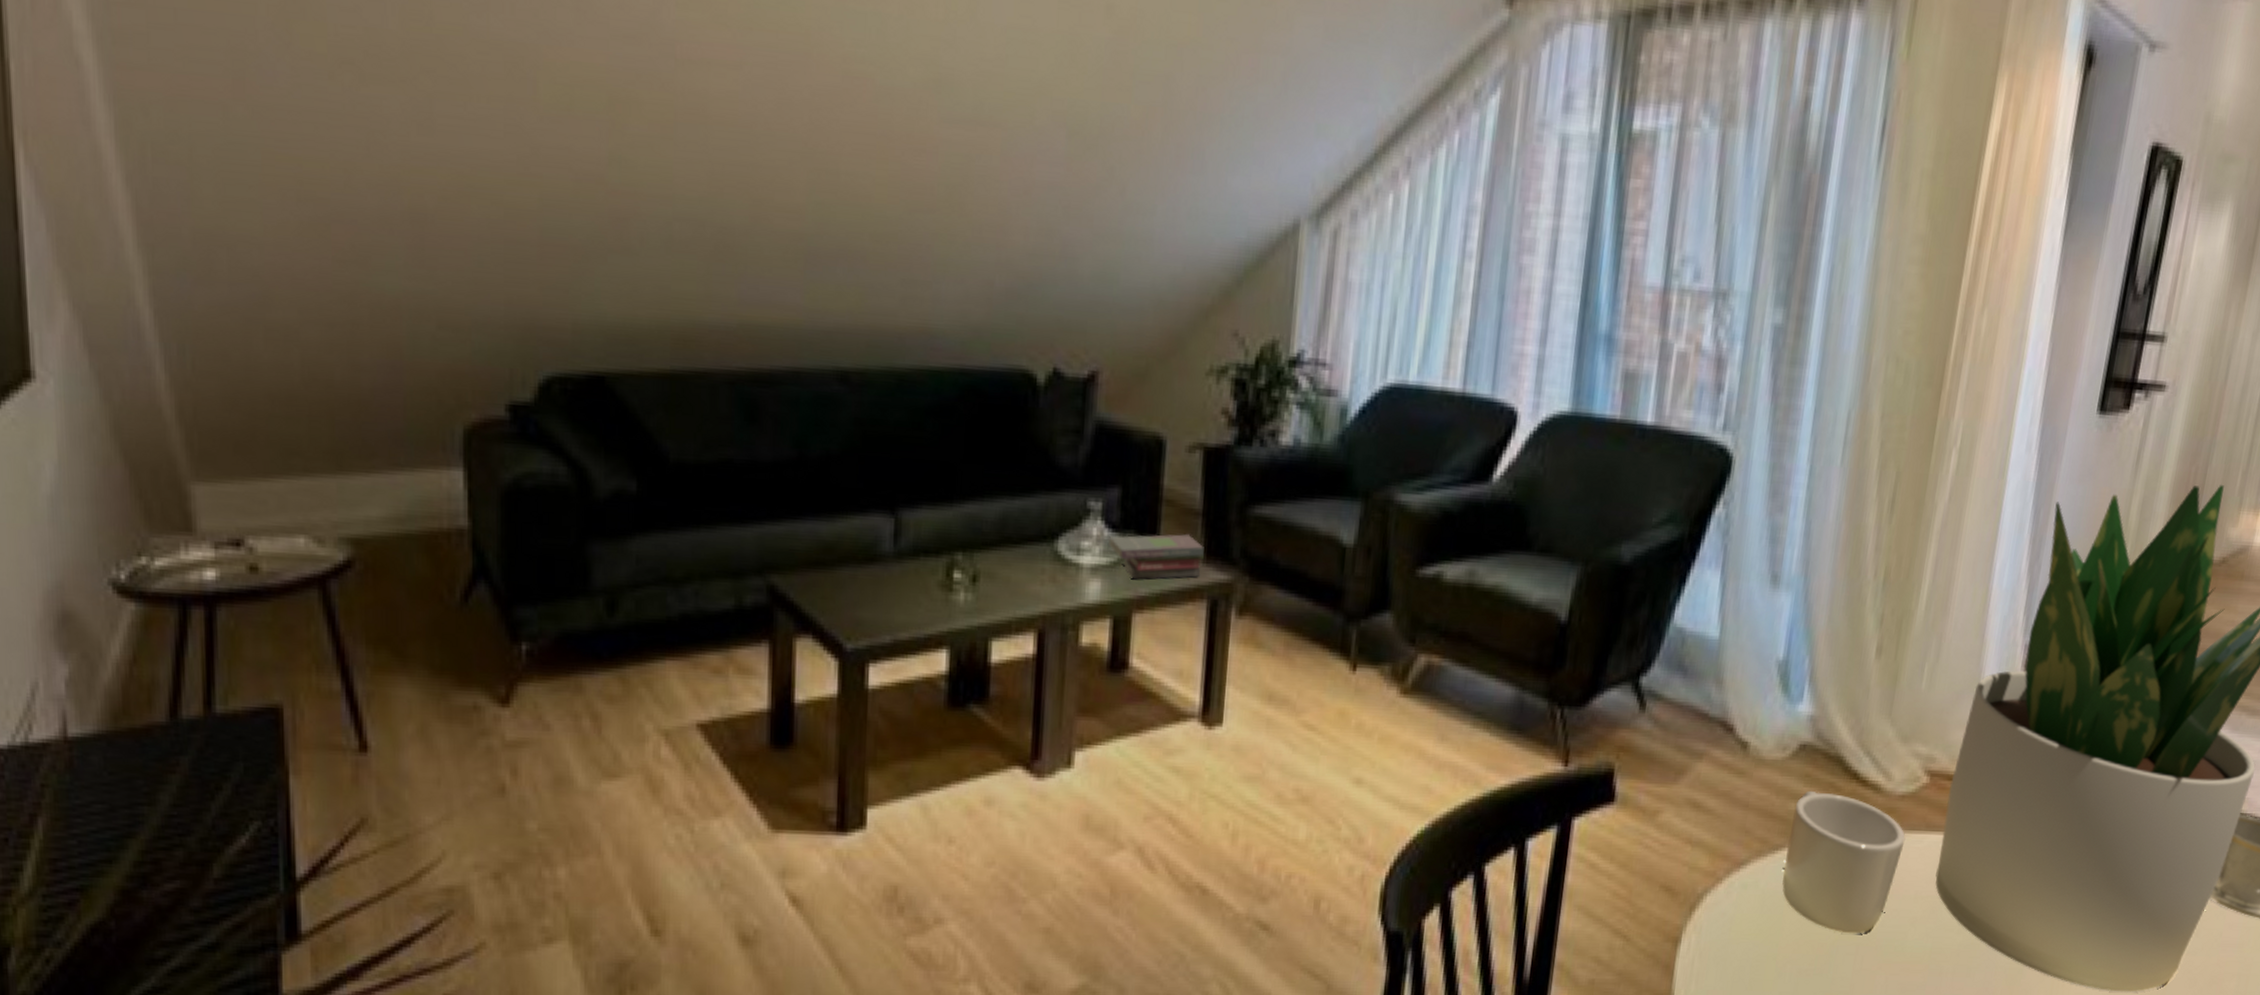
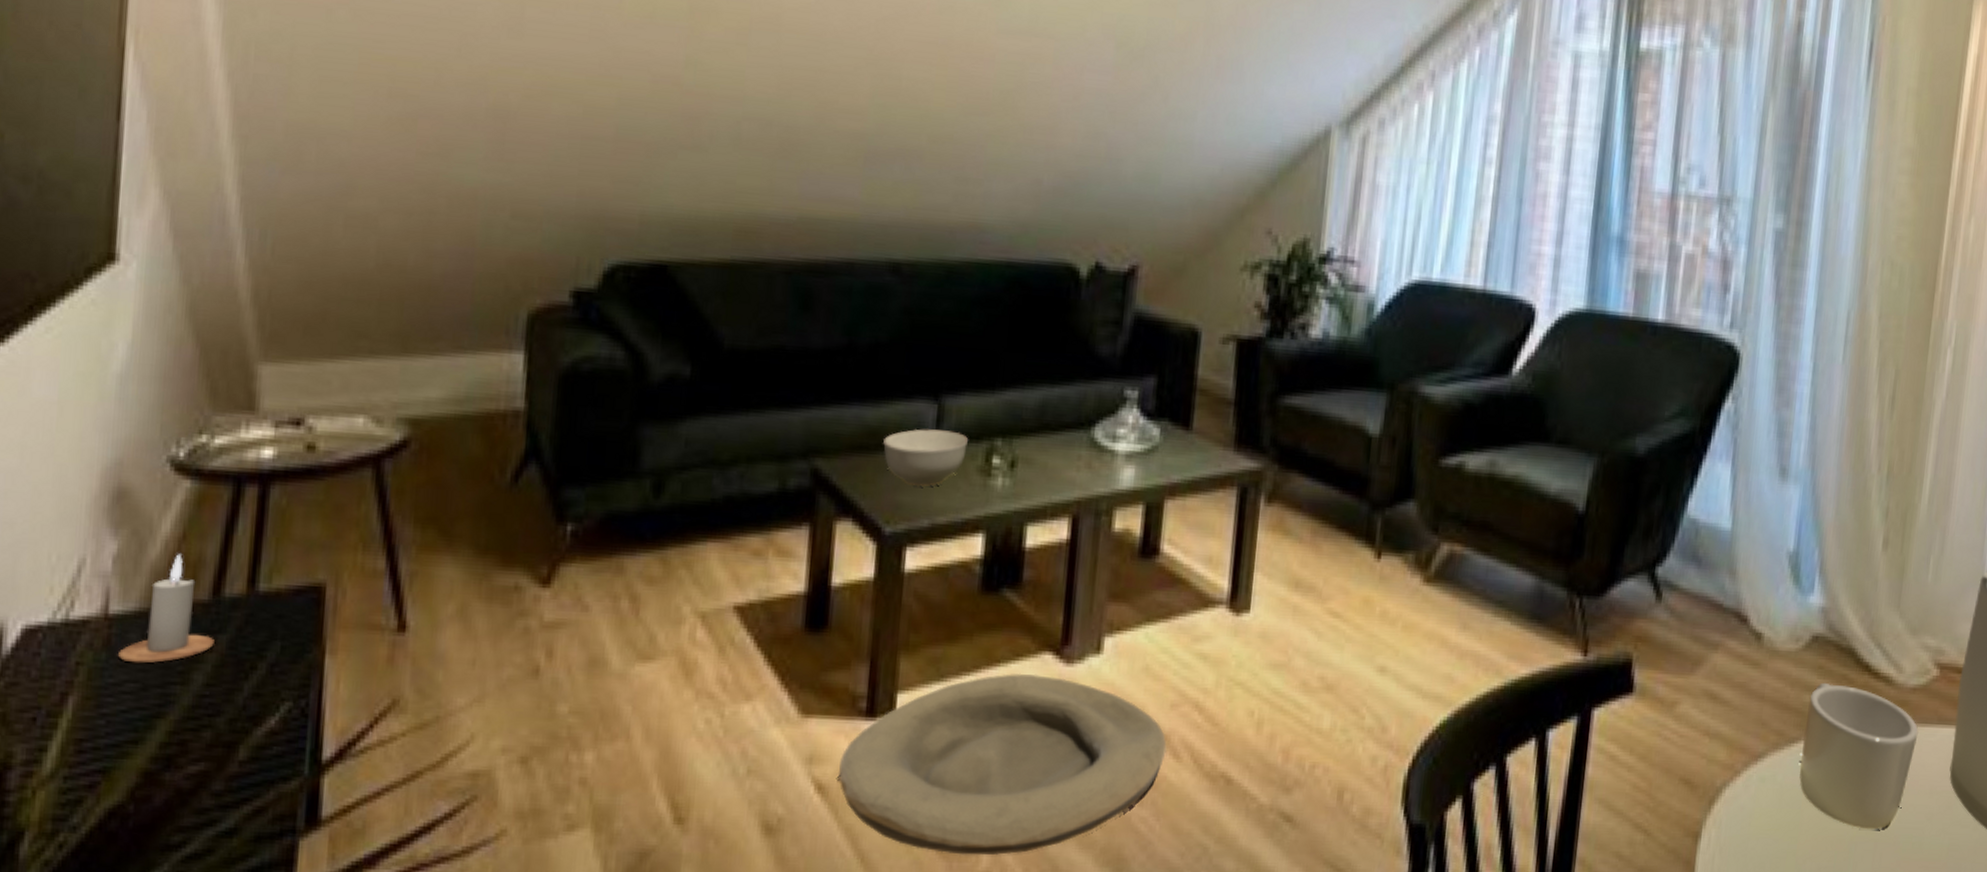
candle: none [81,677,177,785] -> present [117,554,214,664]
dog bed: none [811,787,1141,964] -> present [837,673,1167,855]
bowl: none [840,543,928,603] -> present [883,429,969,487]
books: present [1109,534,1204,580] -> none [1143,423,1236,467]

